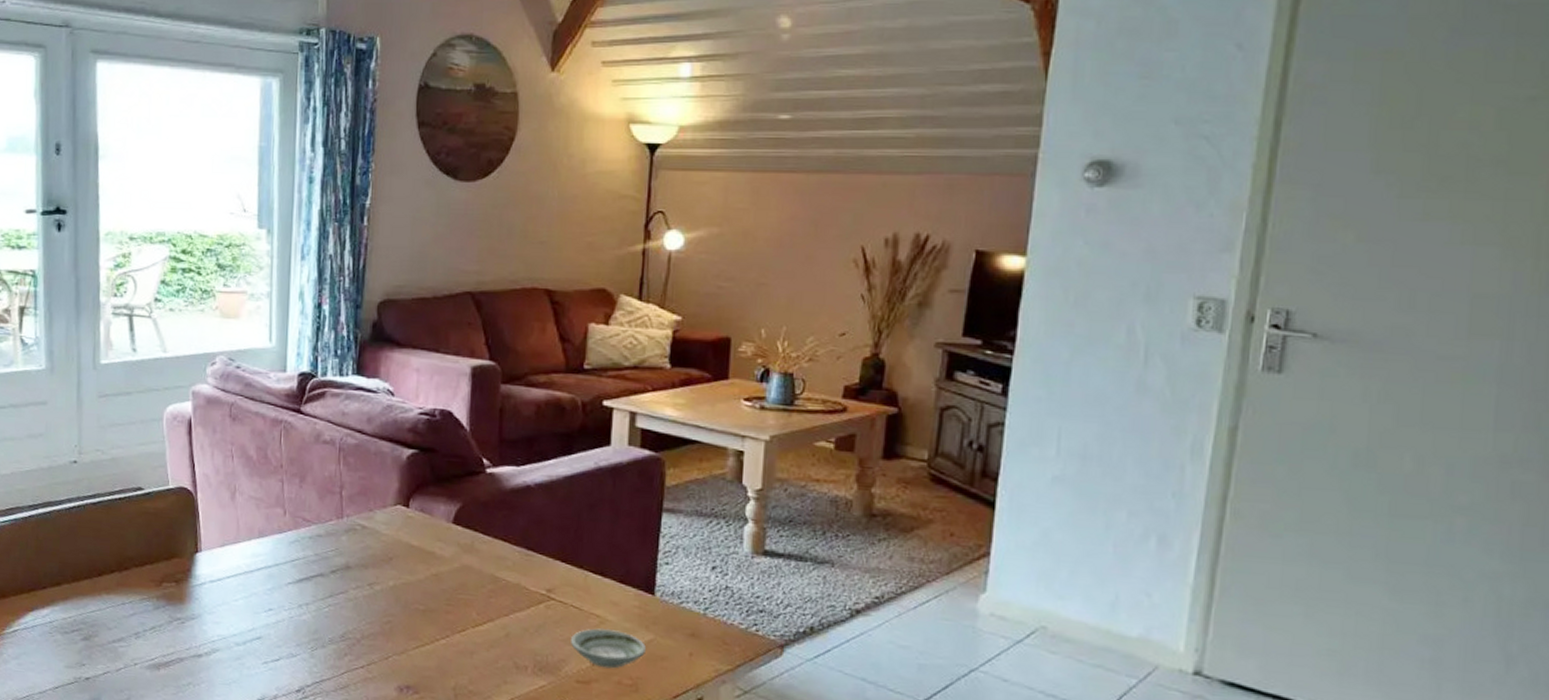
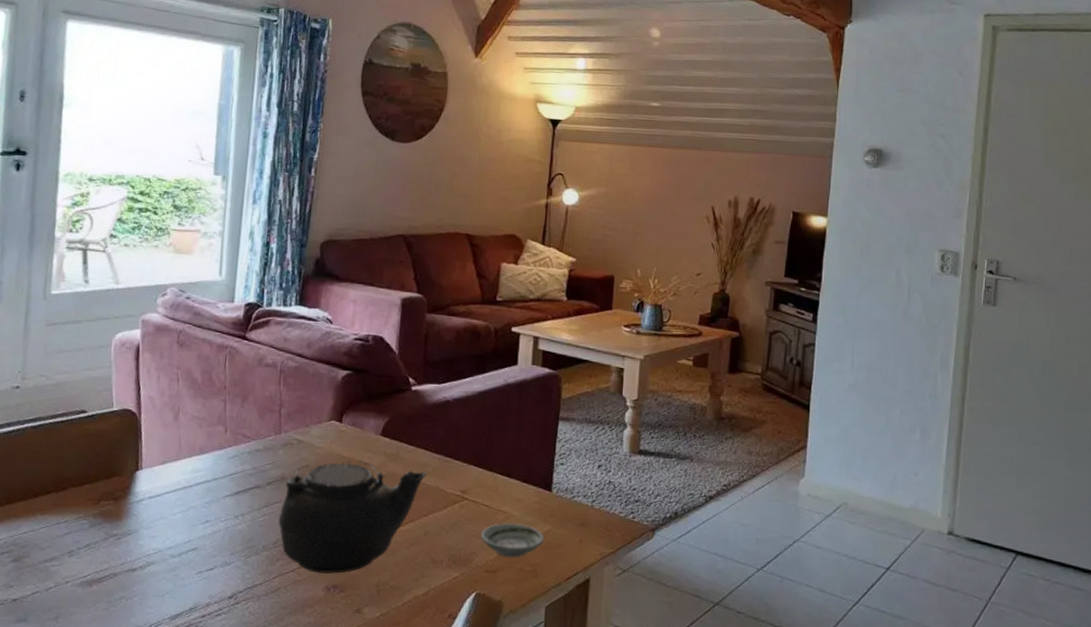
teapot: none [344,551,506,674] -> present [278,461,427,574]

